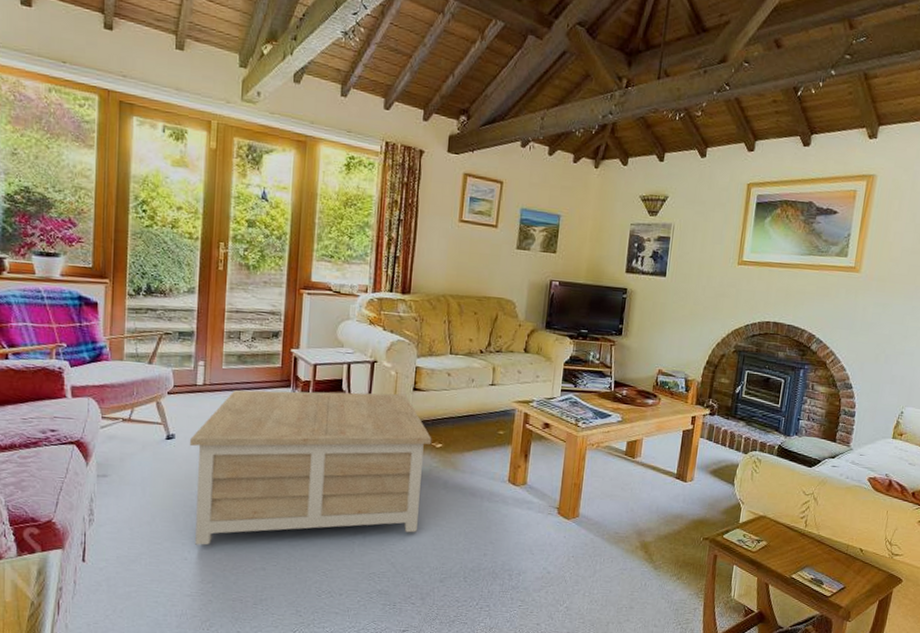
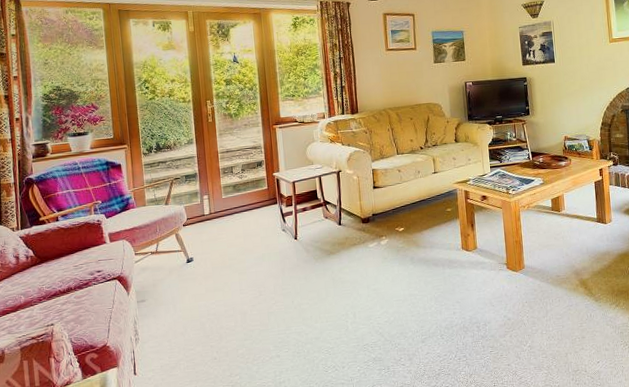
coffee table: present [190,390,432,545] -> none [205,192,396,345]

